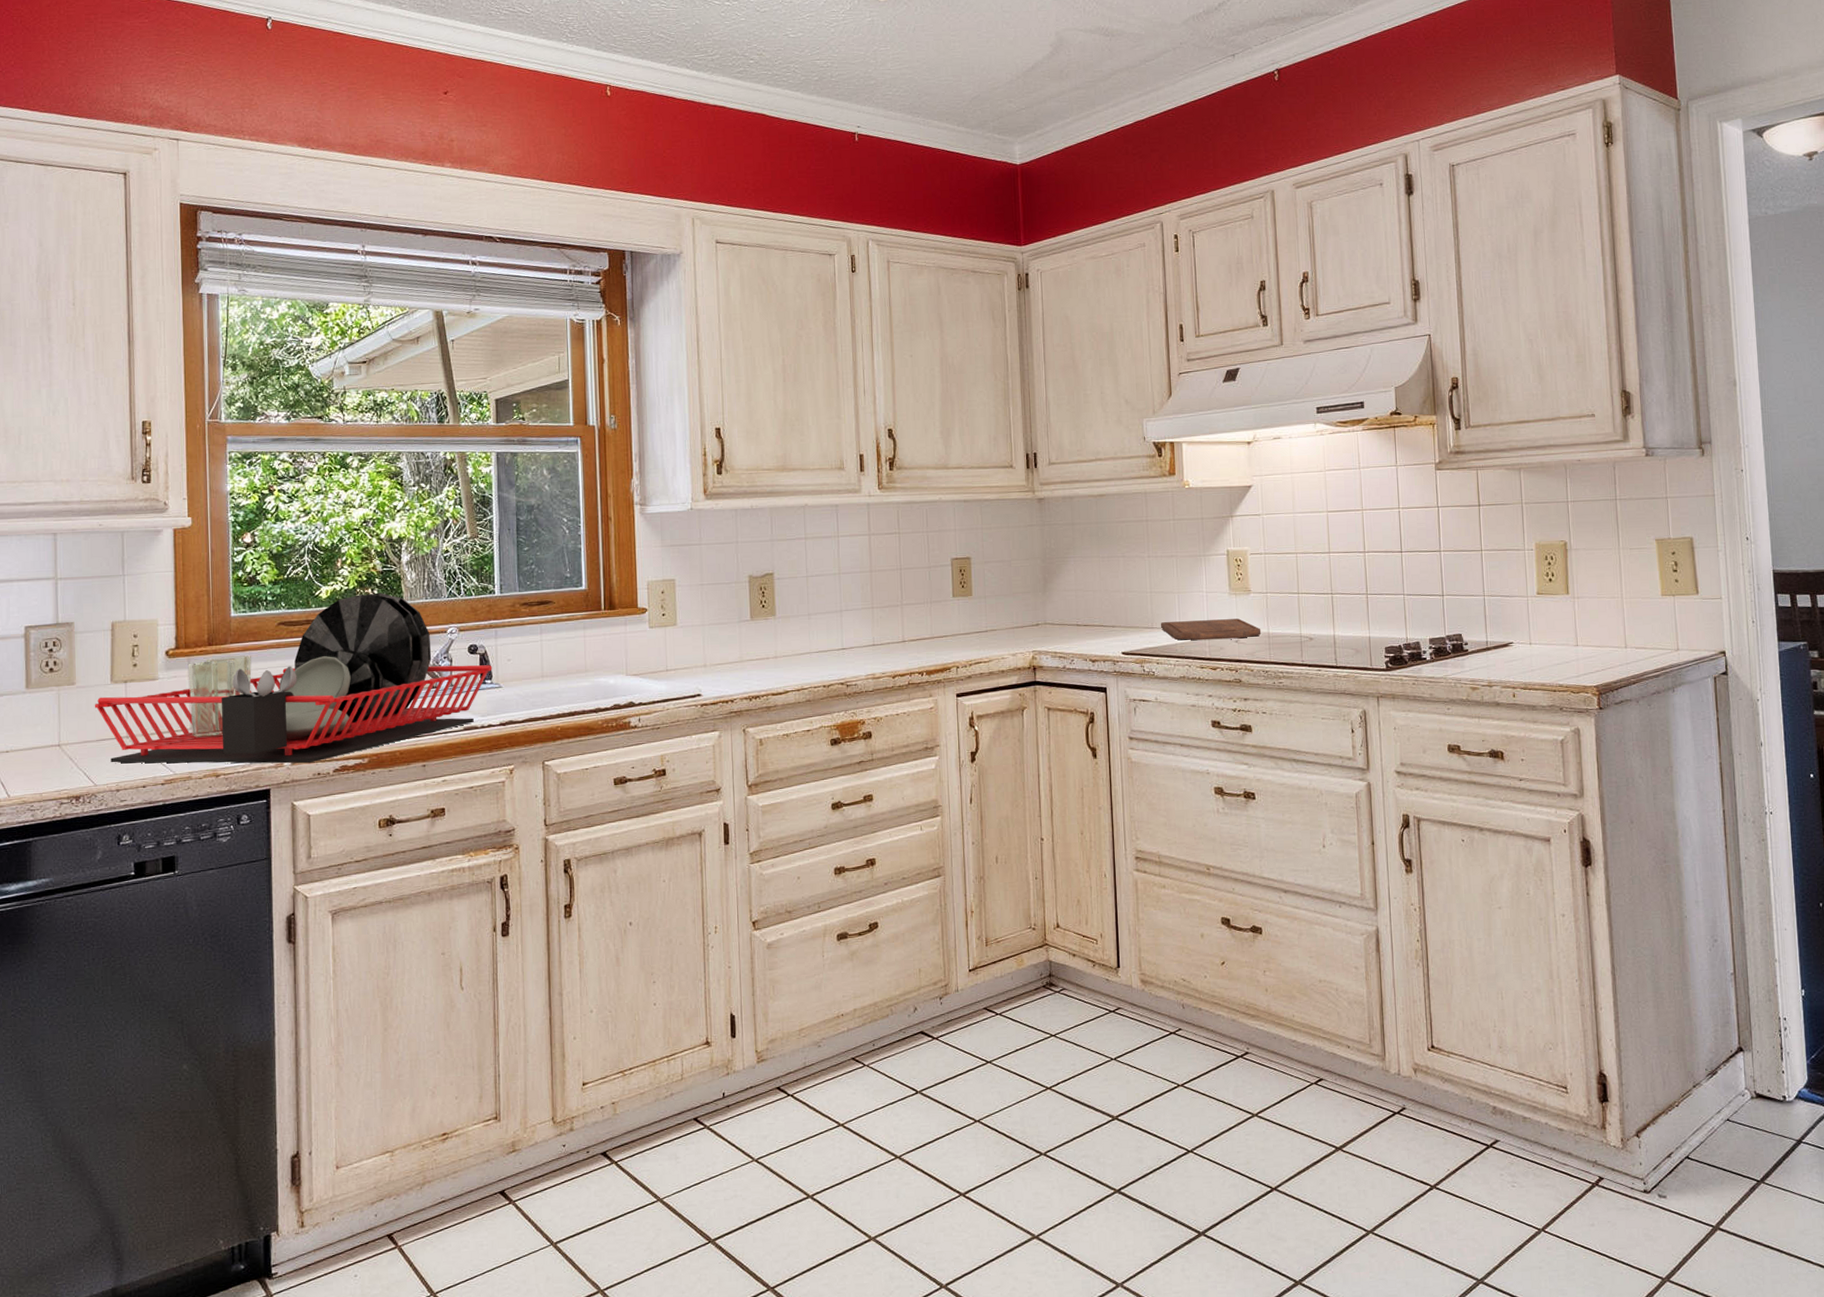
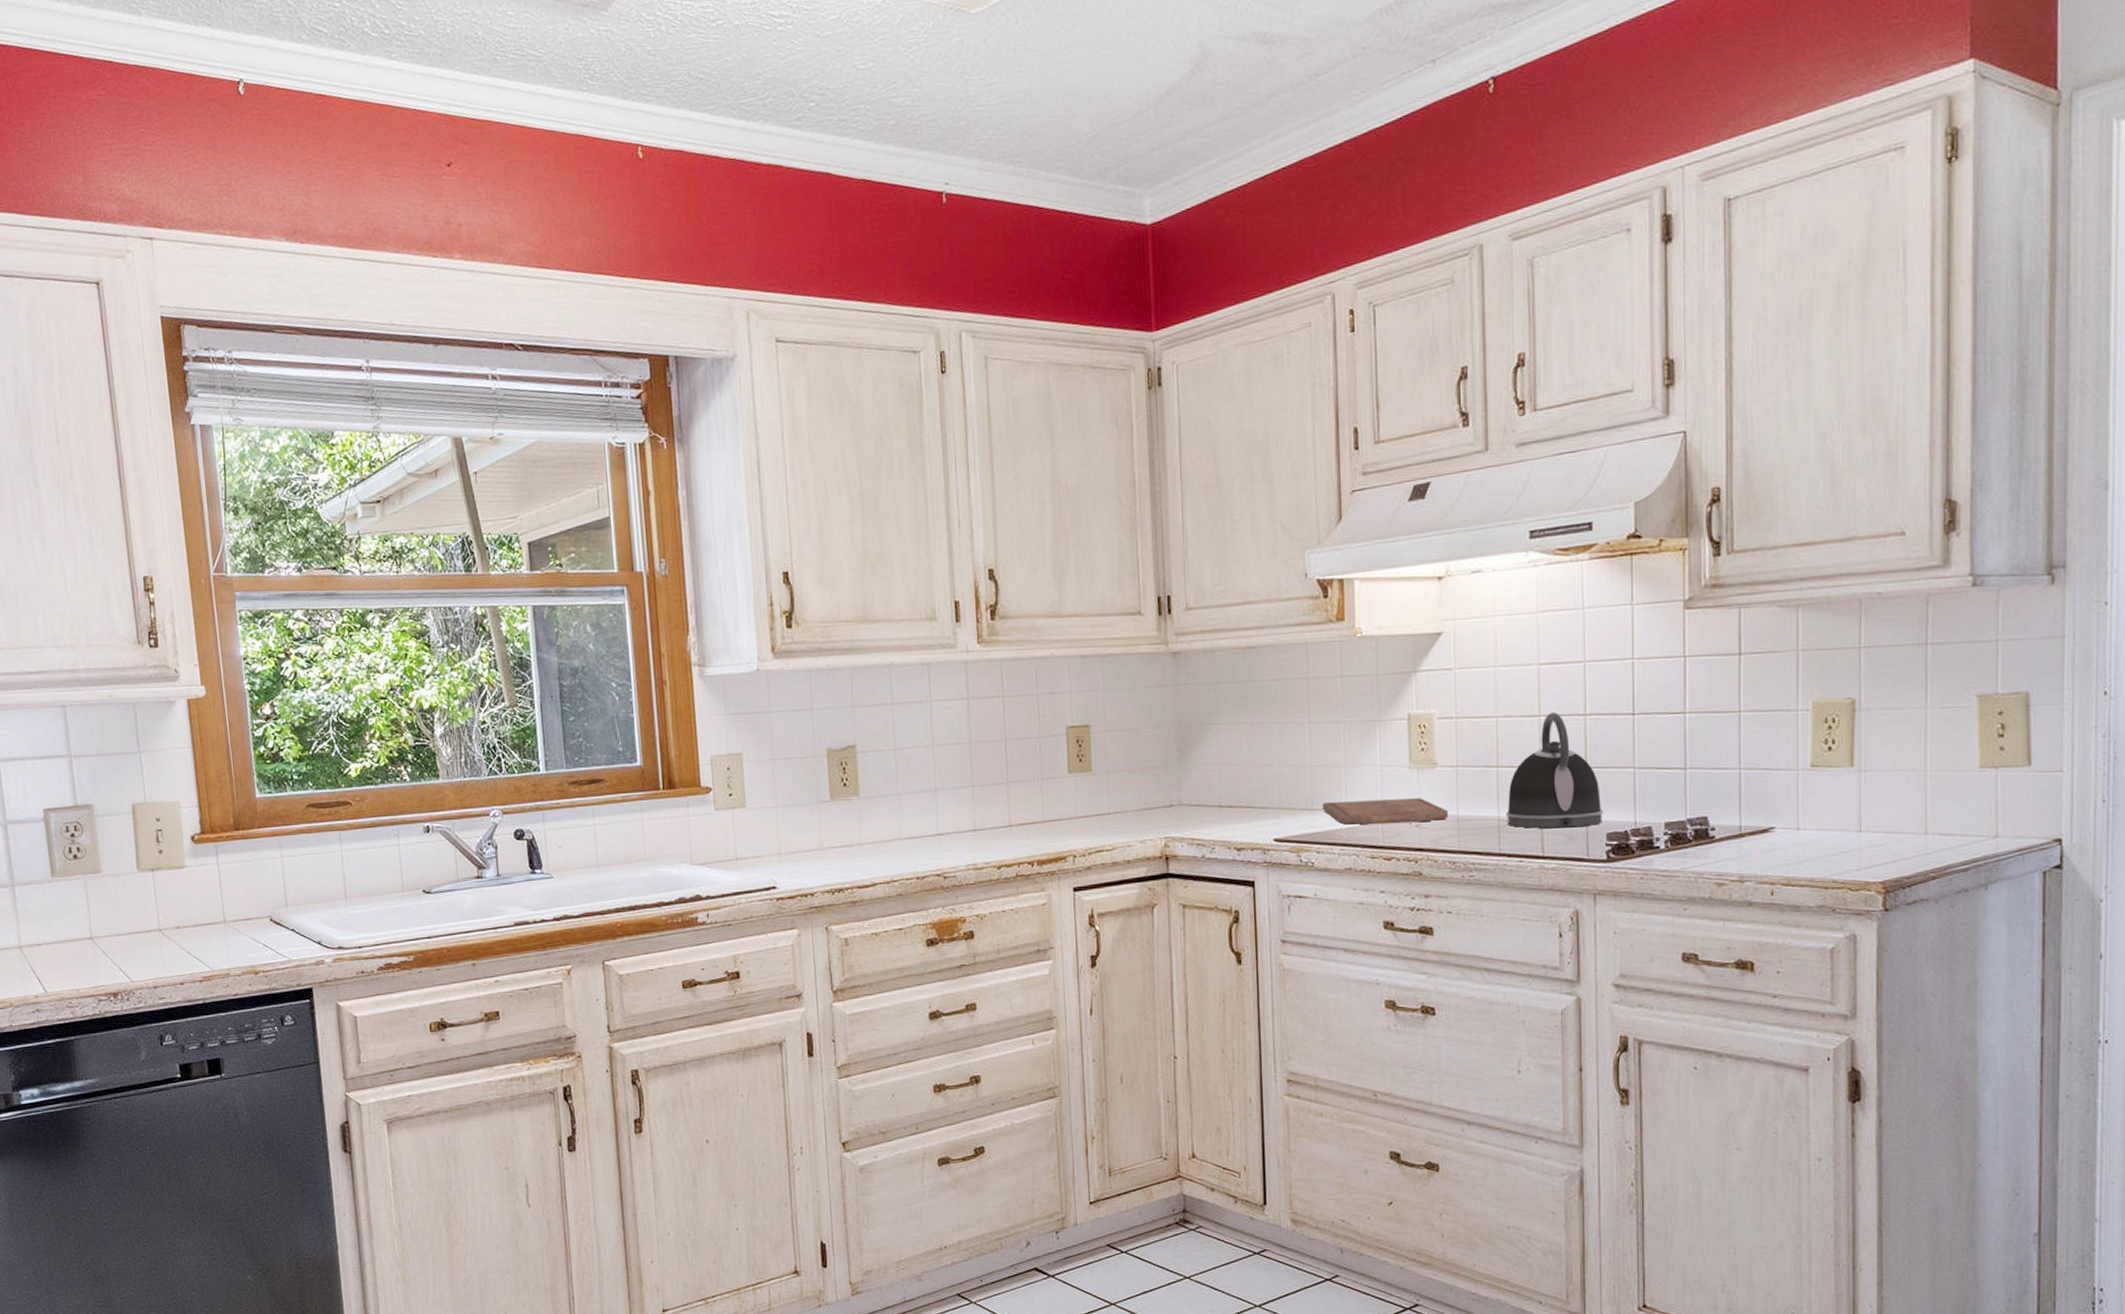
dish rack: present [94,592,492,764] -> none [122,770,542,961]
kettle: none [1306,550,1382,644] -> present [1505,712,1604,829]

